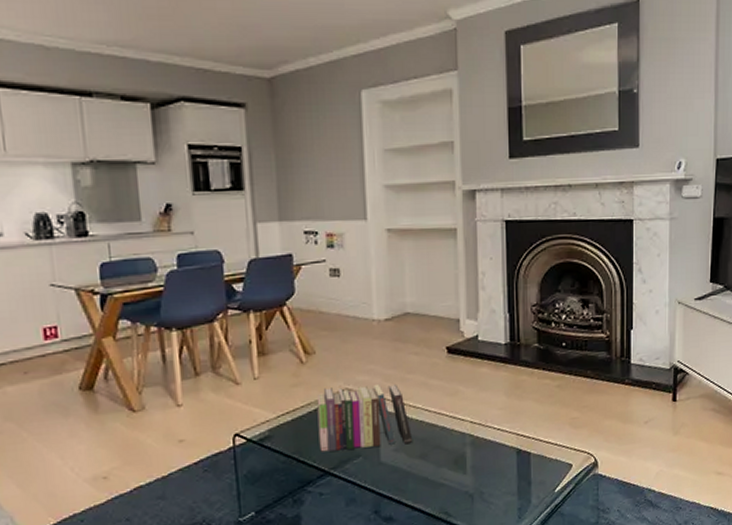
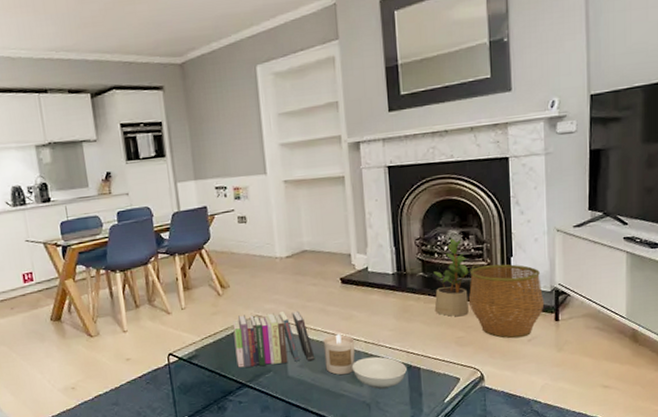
candle: none [423,412,460,461] -> present [323,334,355,375]
bowl: none [454,439,516,478] -> present [351,356,407,390]
potted plant: none [549,306,590,394] -> present [434,238,472,317]
basket: none [585,336,663,420] -> present [468,264,545,338]

